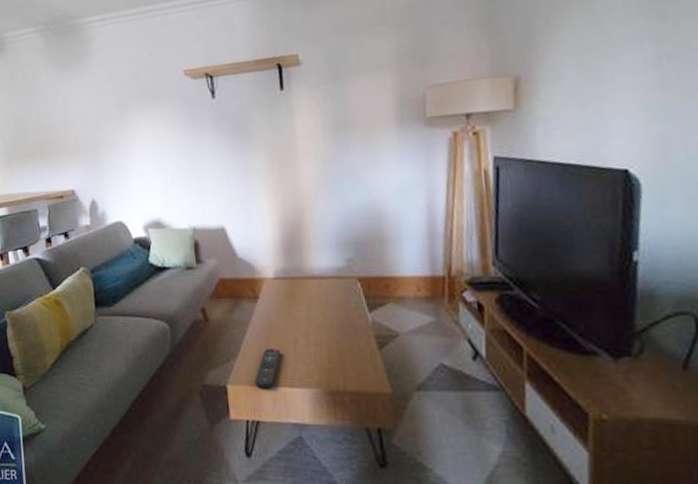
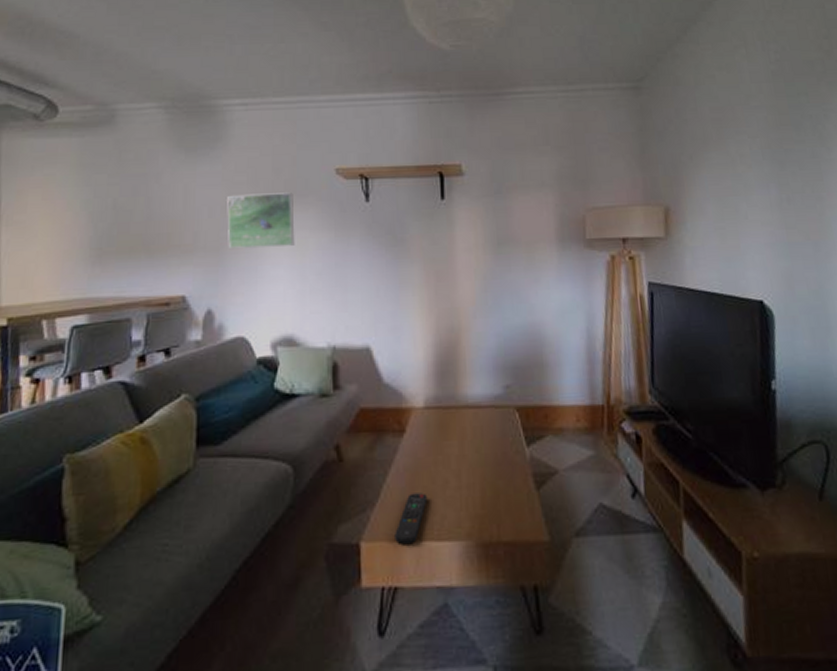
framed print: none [97,96,155,148] -> present [227,192,295,248]

